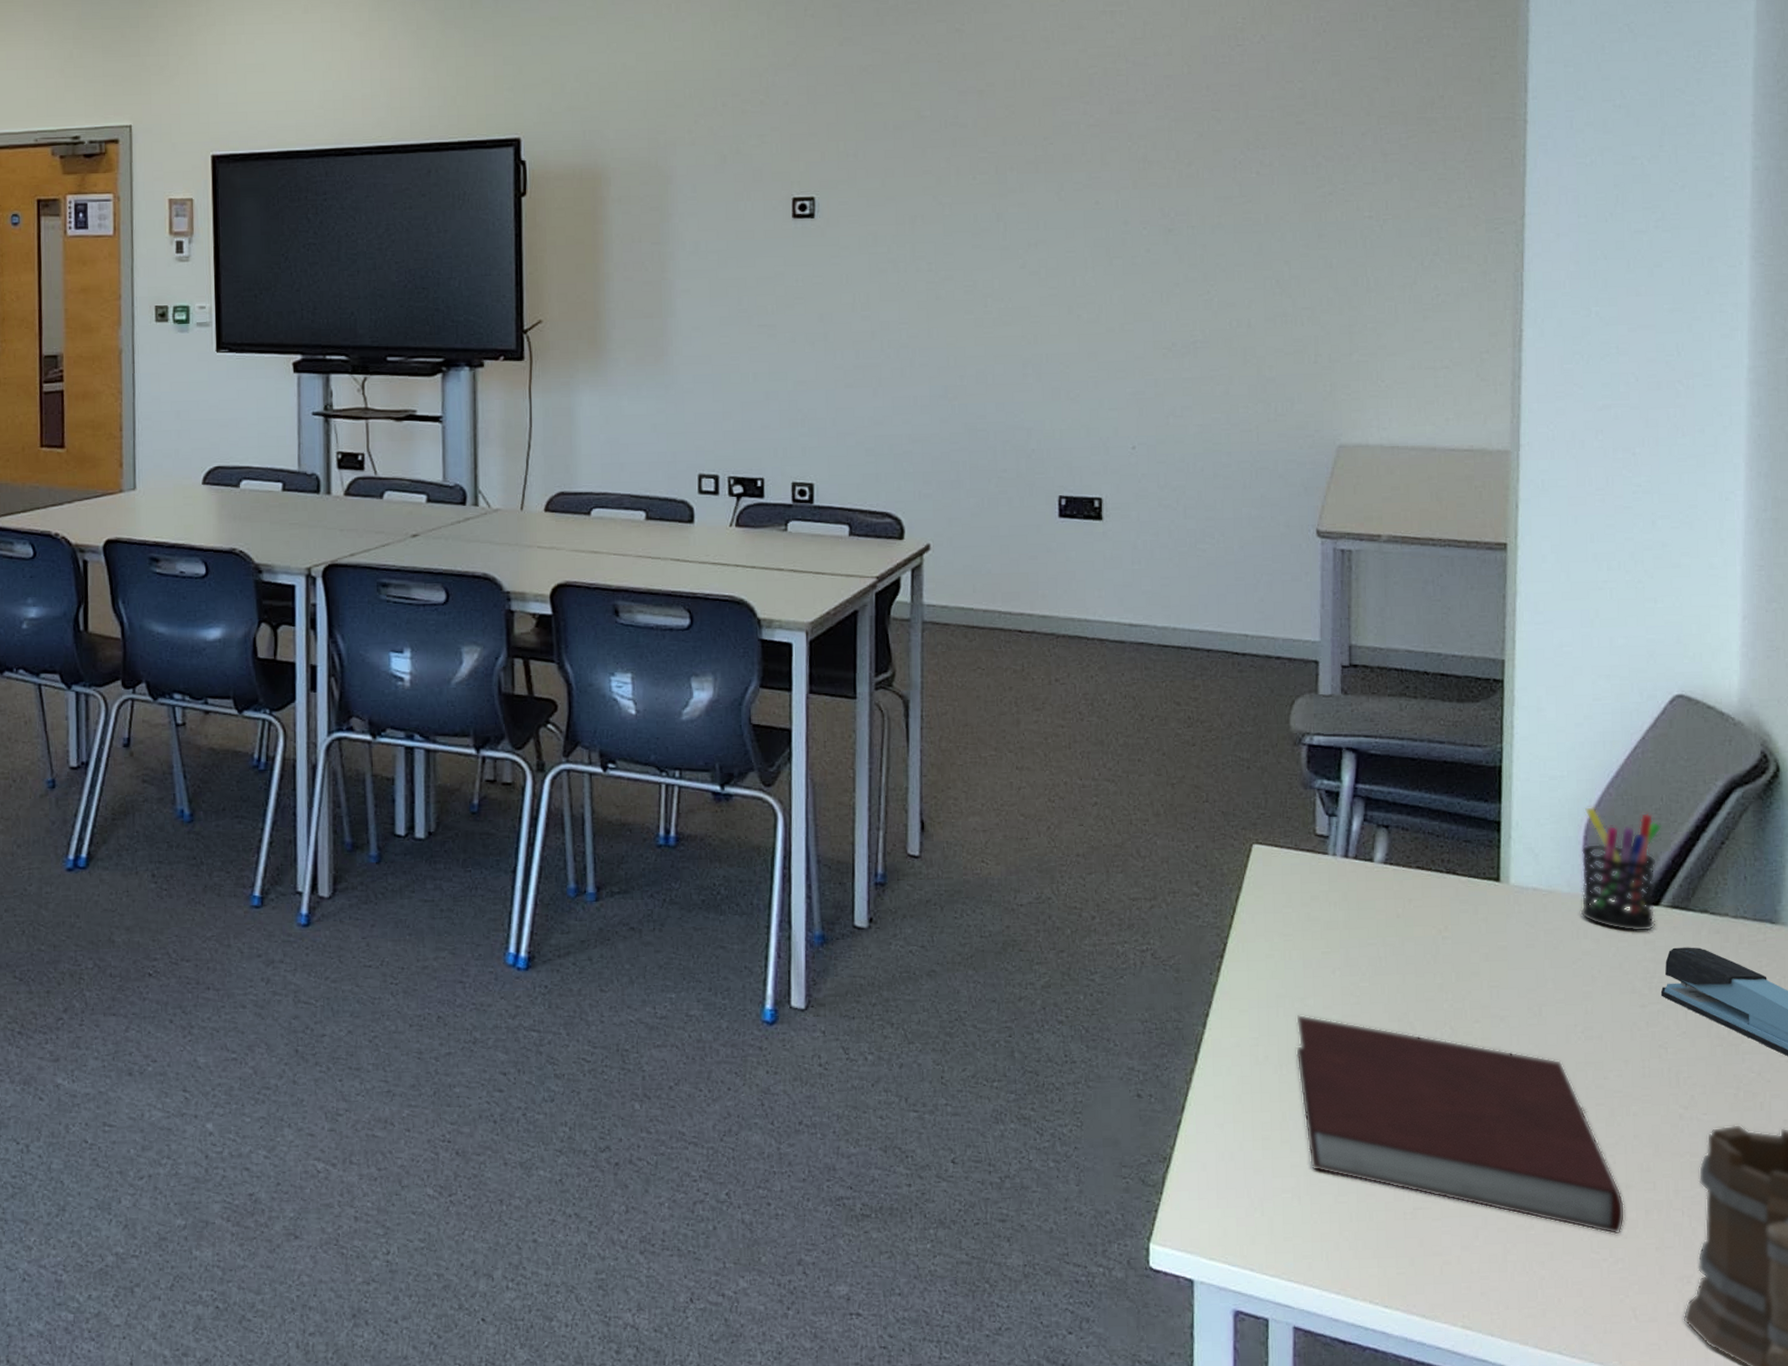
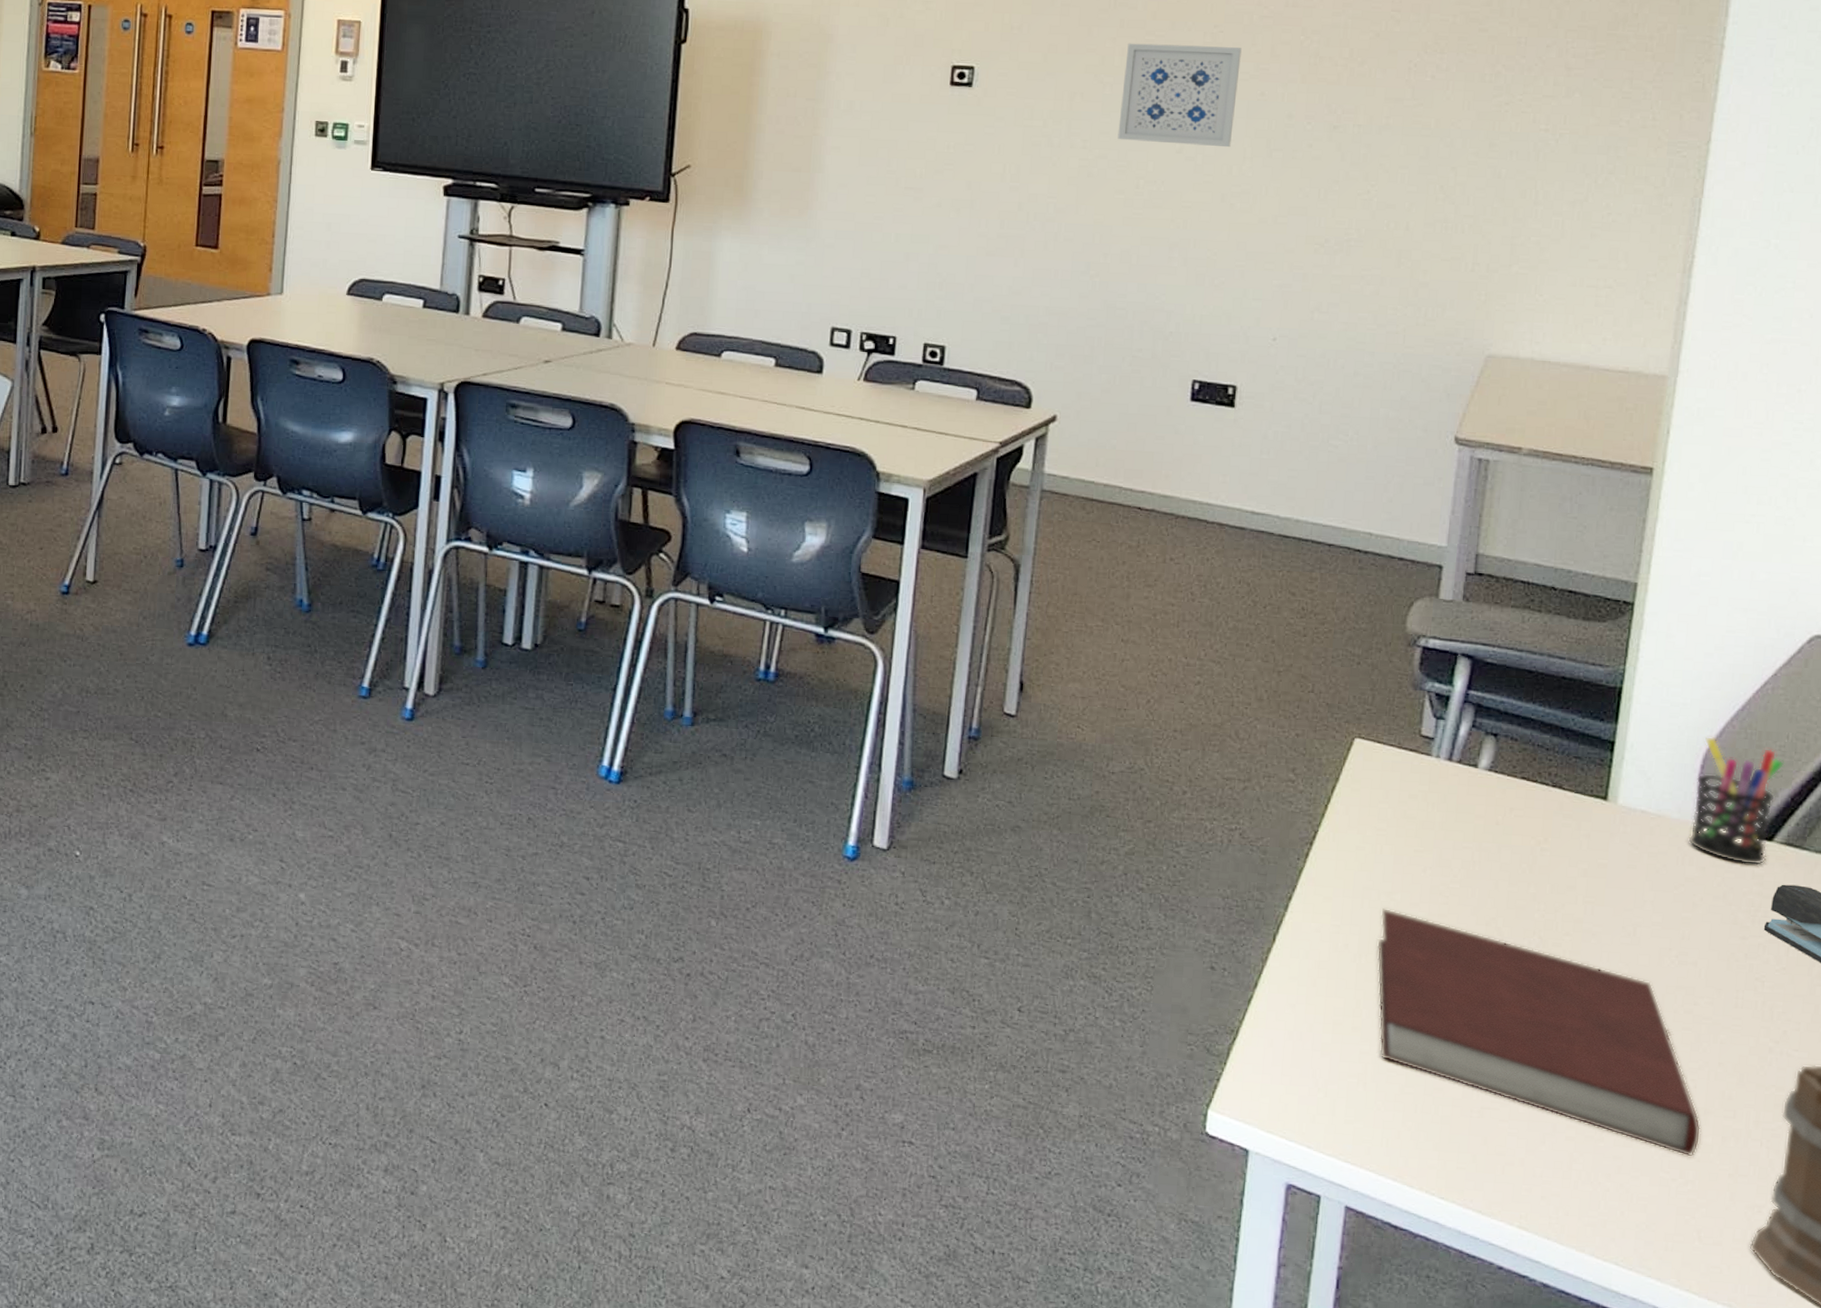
wall art: none [961,158,1073,260] -> present [1117,43,1242,148]

